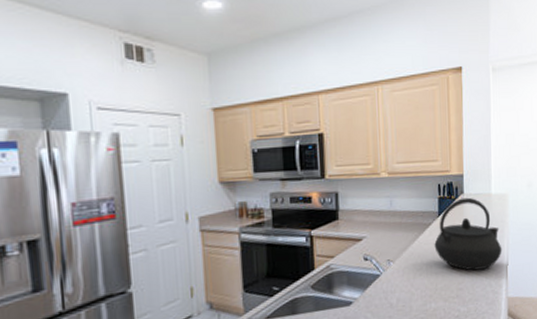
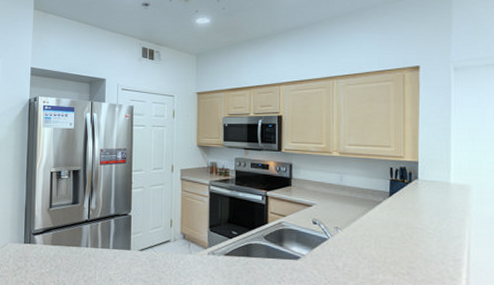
kettle: present [434,197,502,271] -> none [384,183,463,254]

